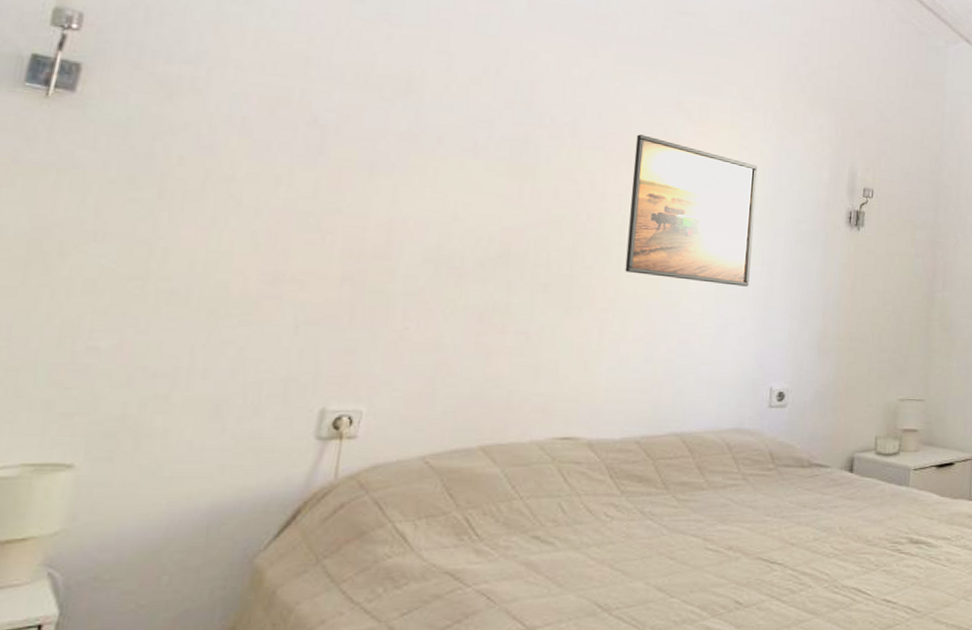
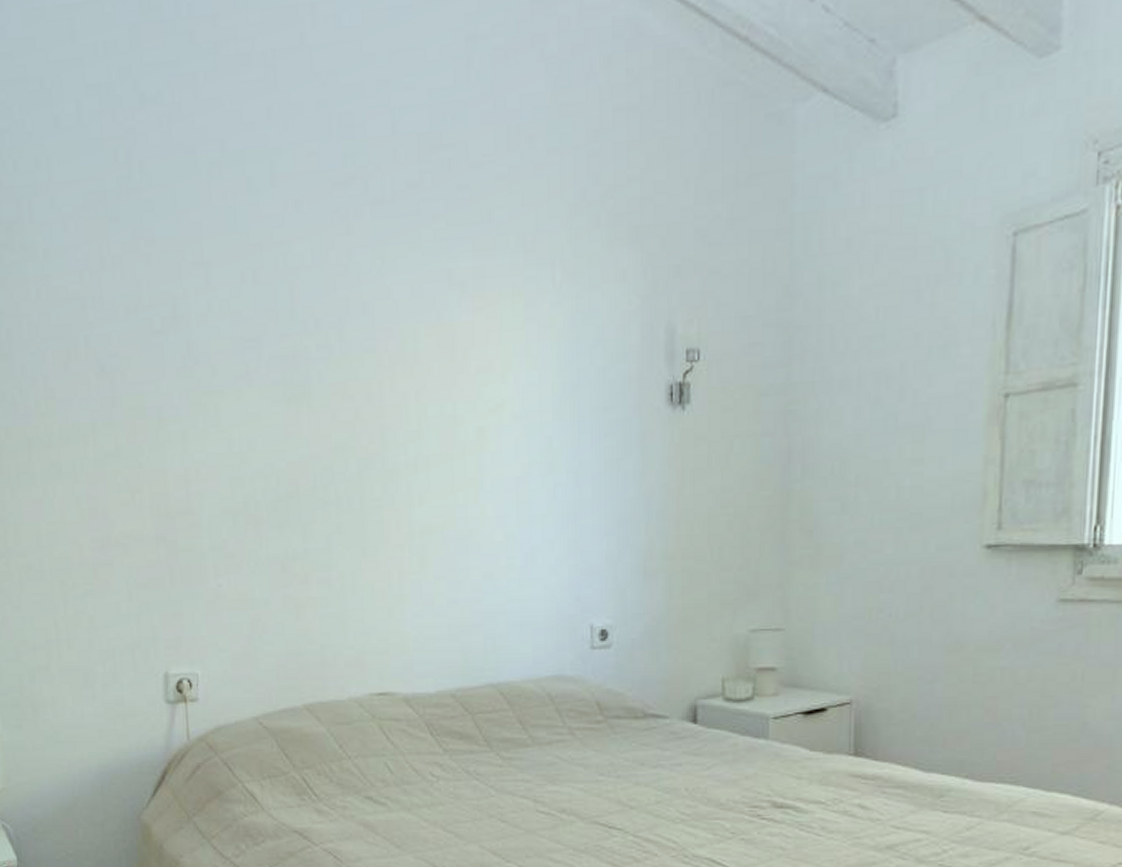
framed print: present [625,134,757,287] -> none [407,324,554,503]

